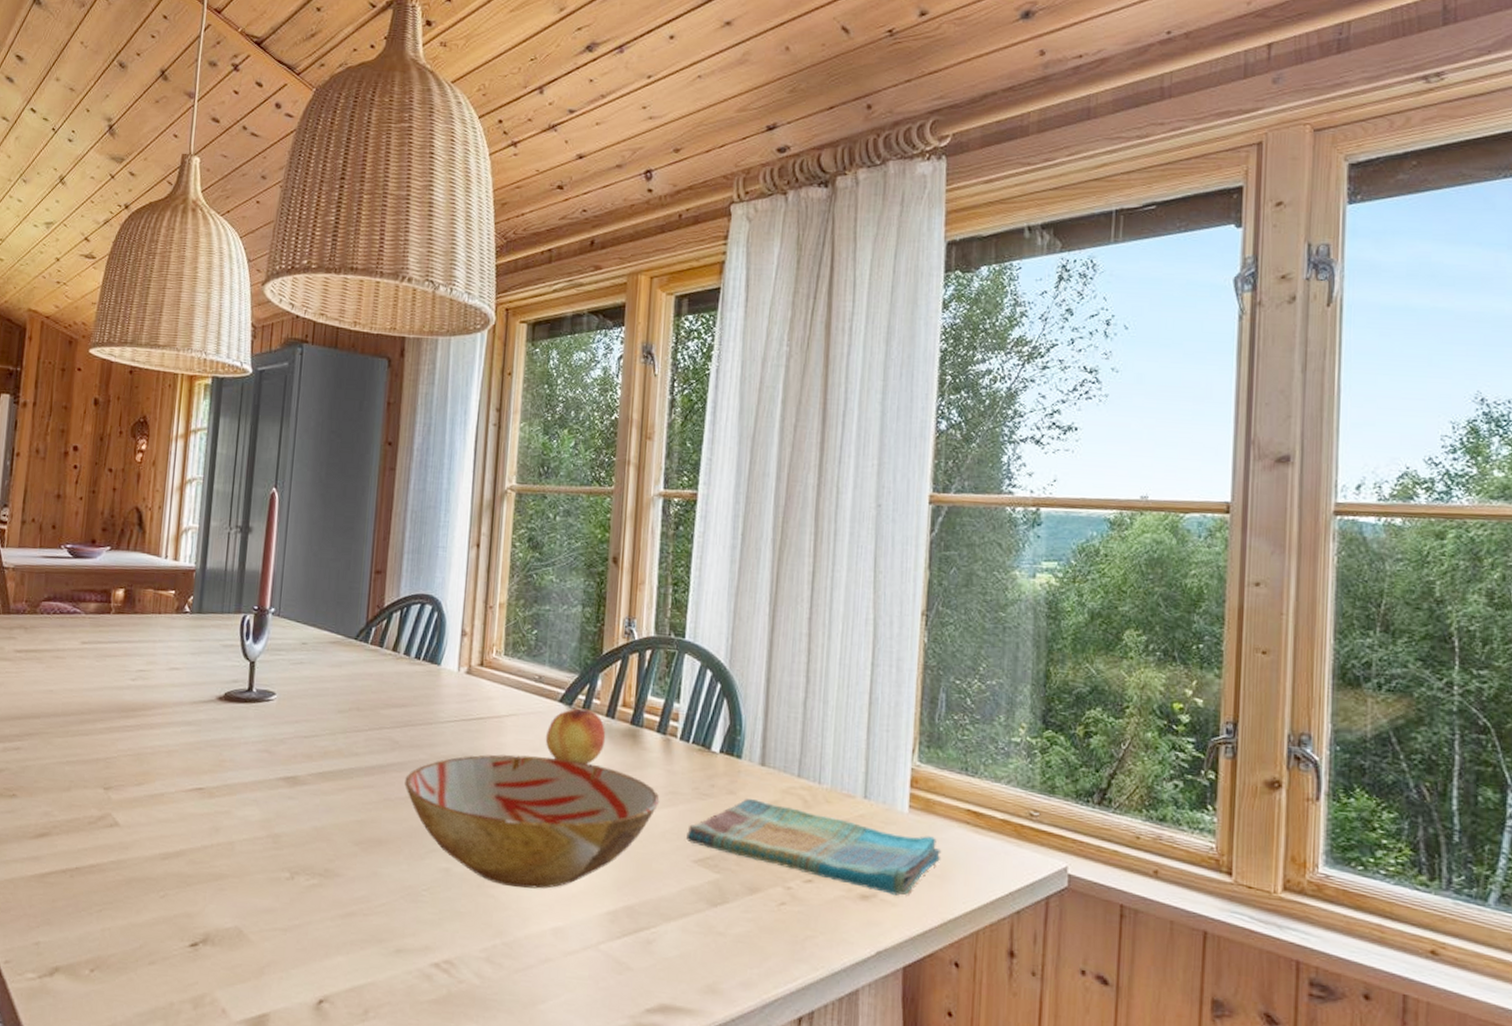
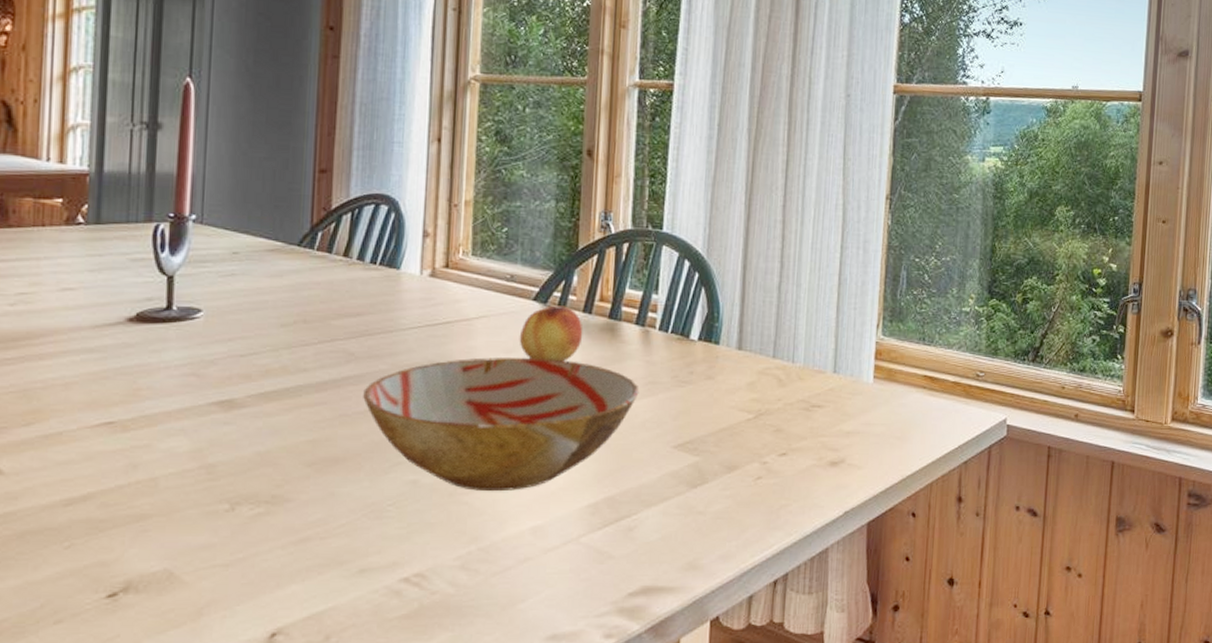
dish towel: present [686,798,942,896] -> none [666,381,902,459]

